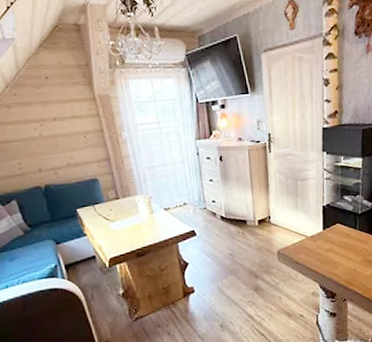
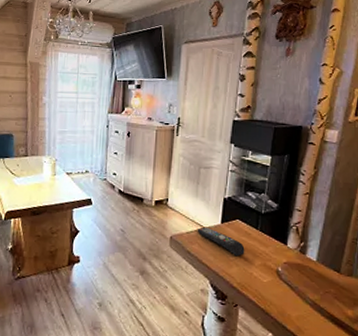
remote control: none [301,236,348,258] -> present [197,227,245,257]

